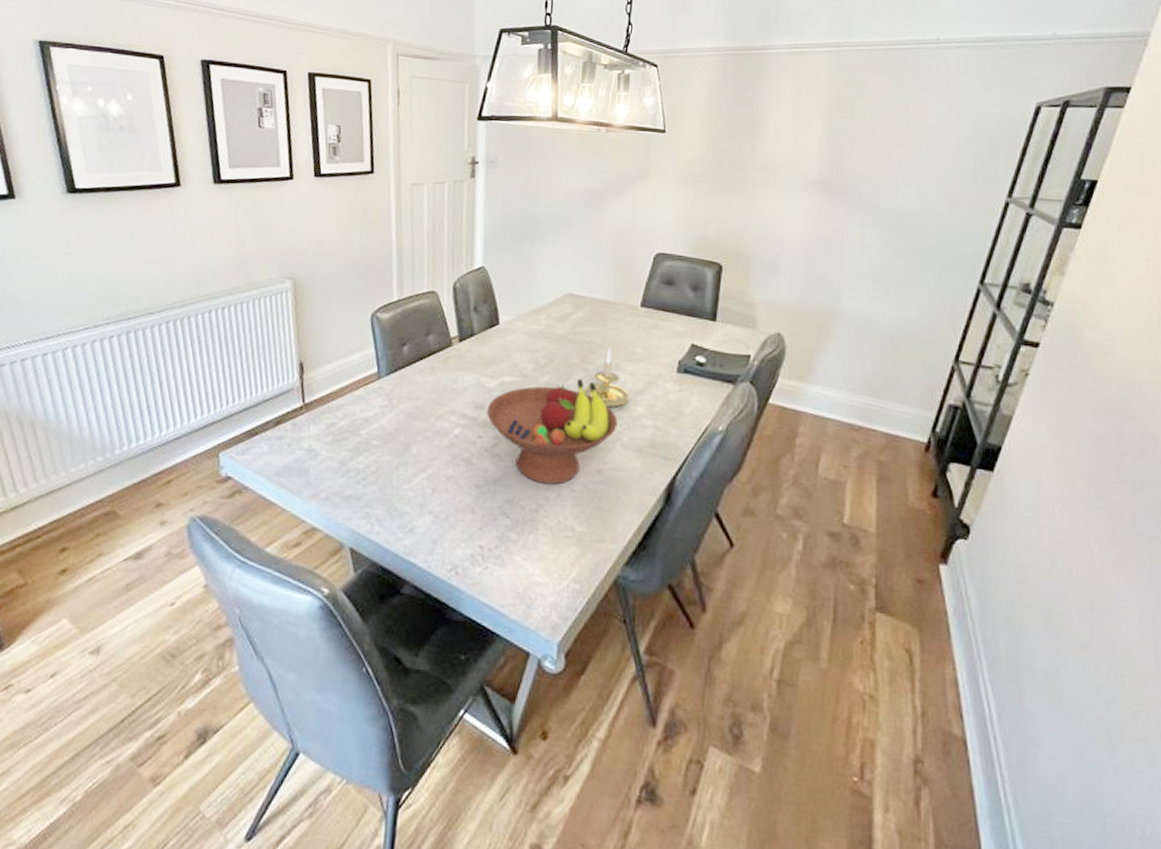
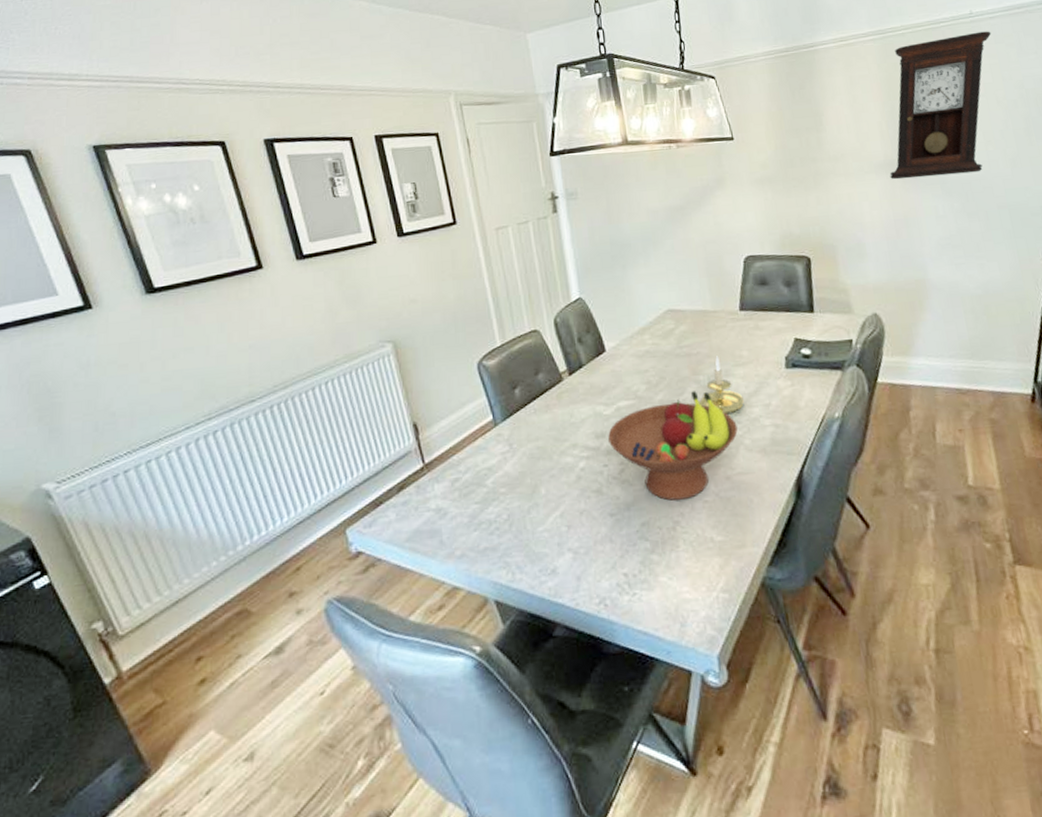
pendulum clock: none [820,59,956,206] -> present [889,31,992,180]

